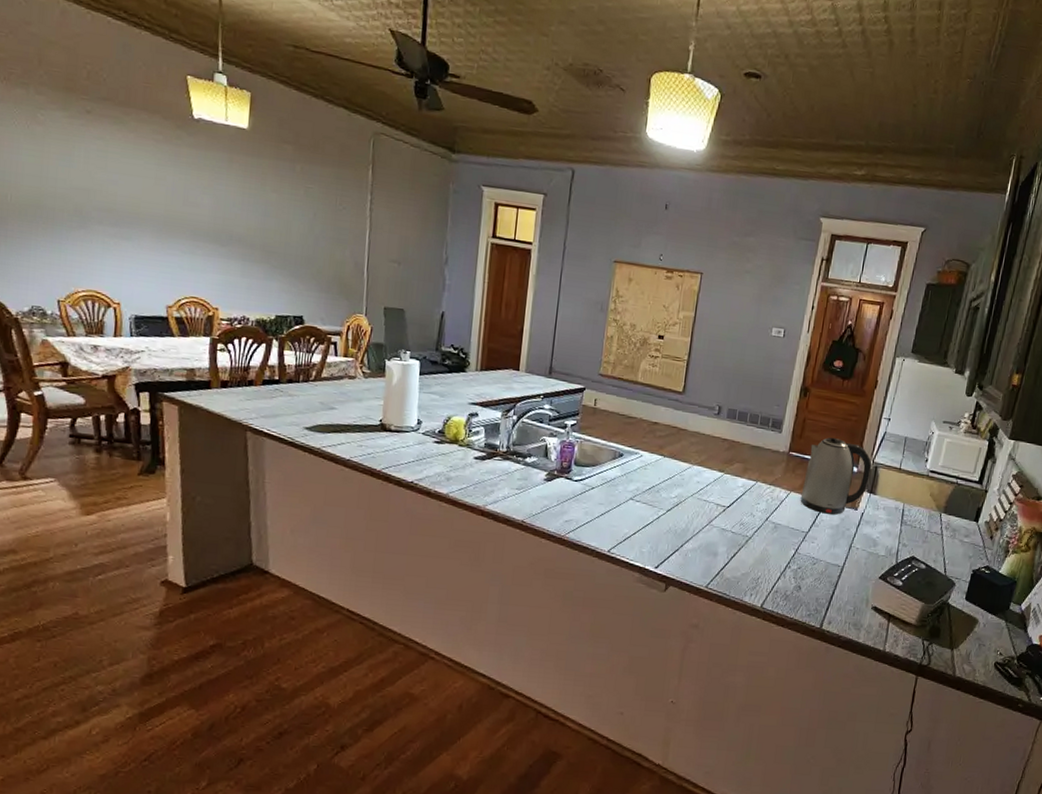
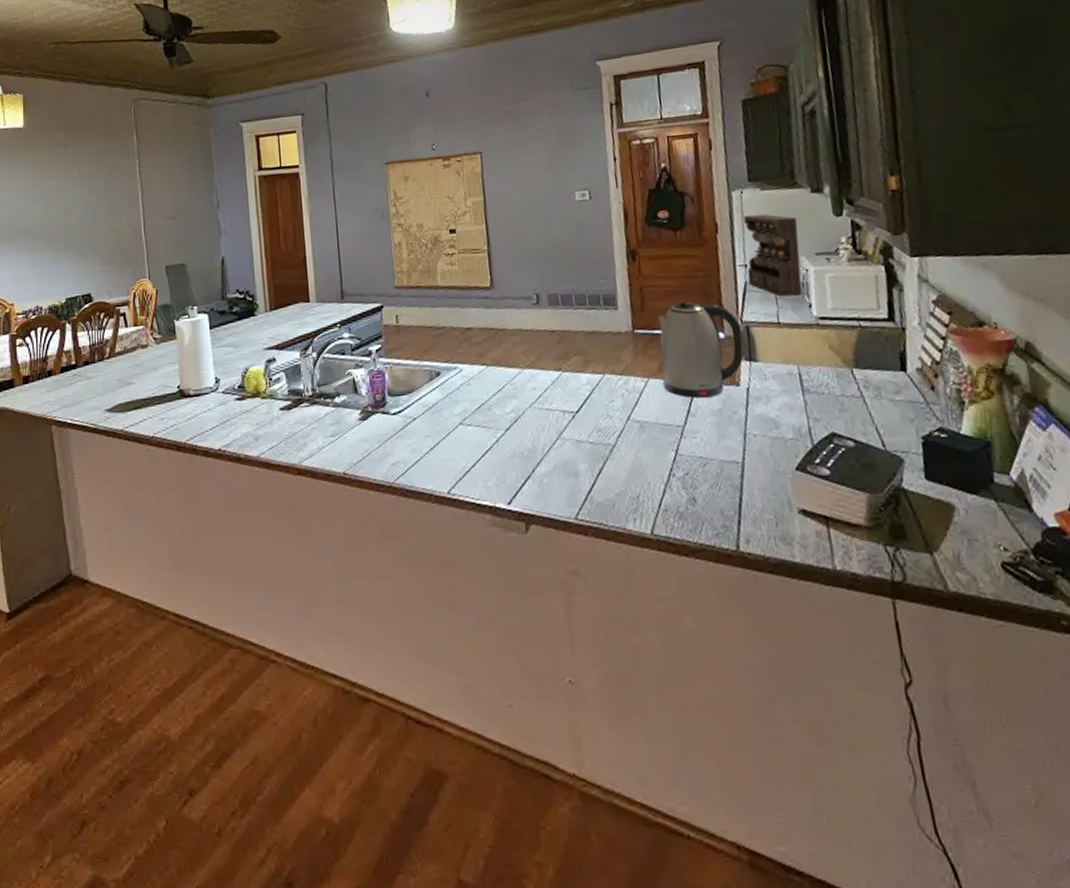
spice rack: none [887,379,938,451] -> present [743,213,802,297]

